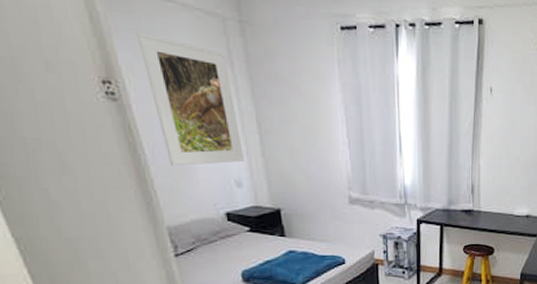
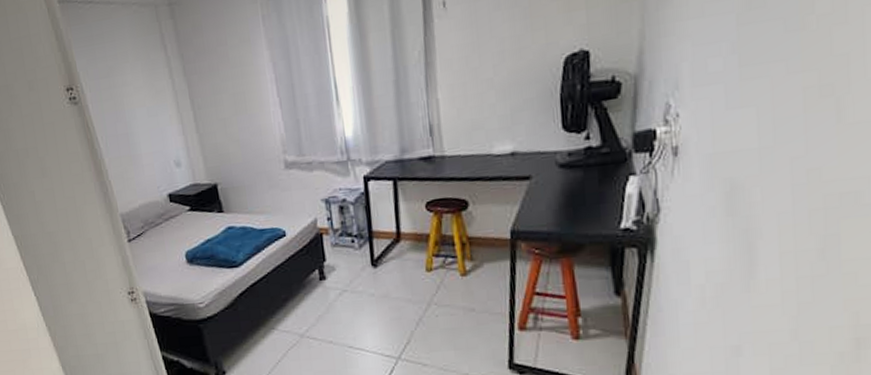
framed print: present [136,32,244,167] -> none [89,37,181,156]

